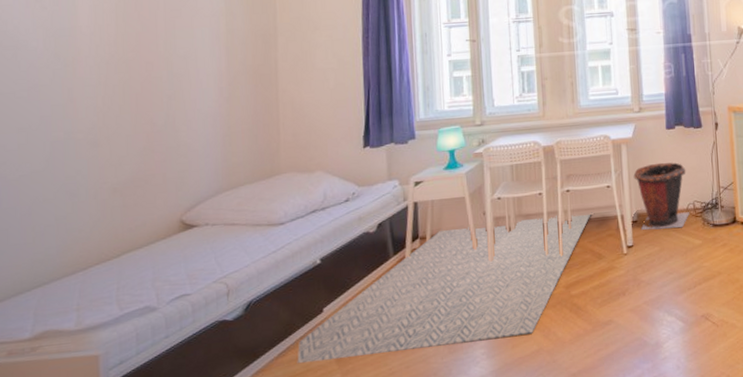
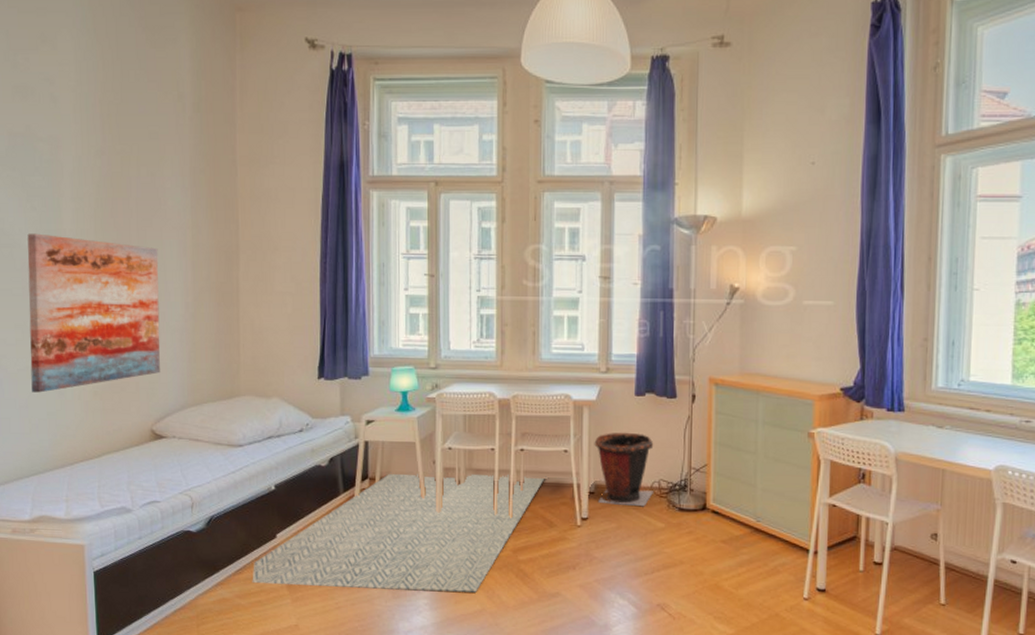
wall art: none [35,33,191,198] -> present [27,233,160,393]

